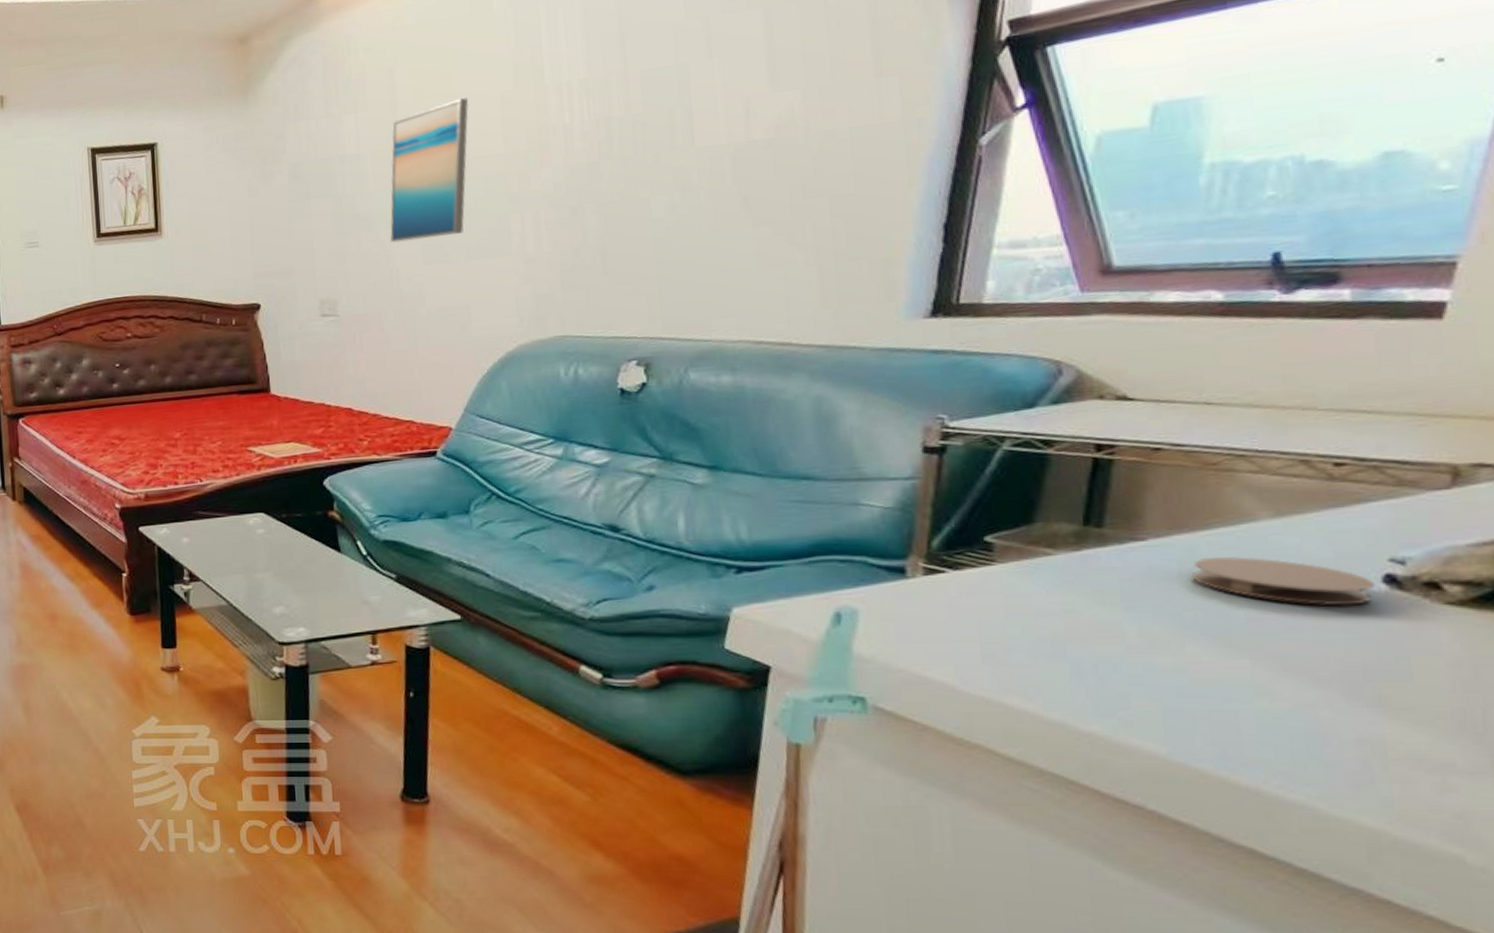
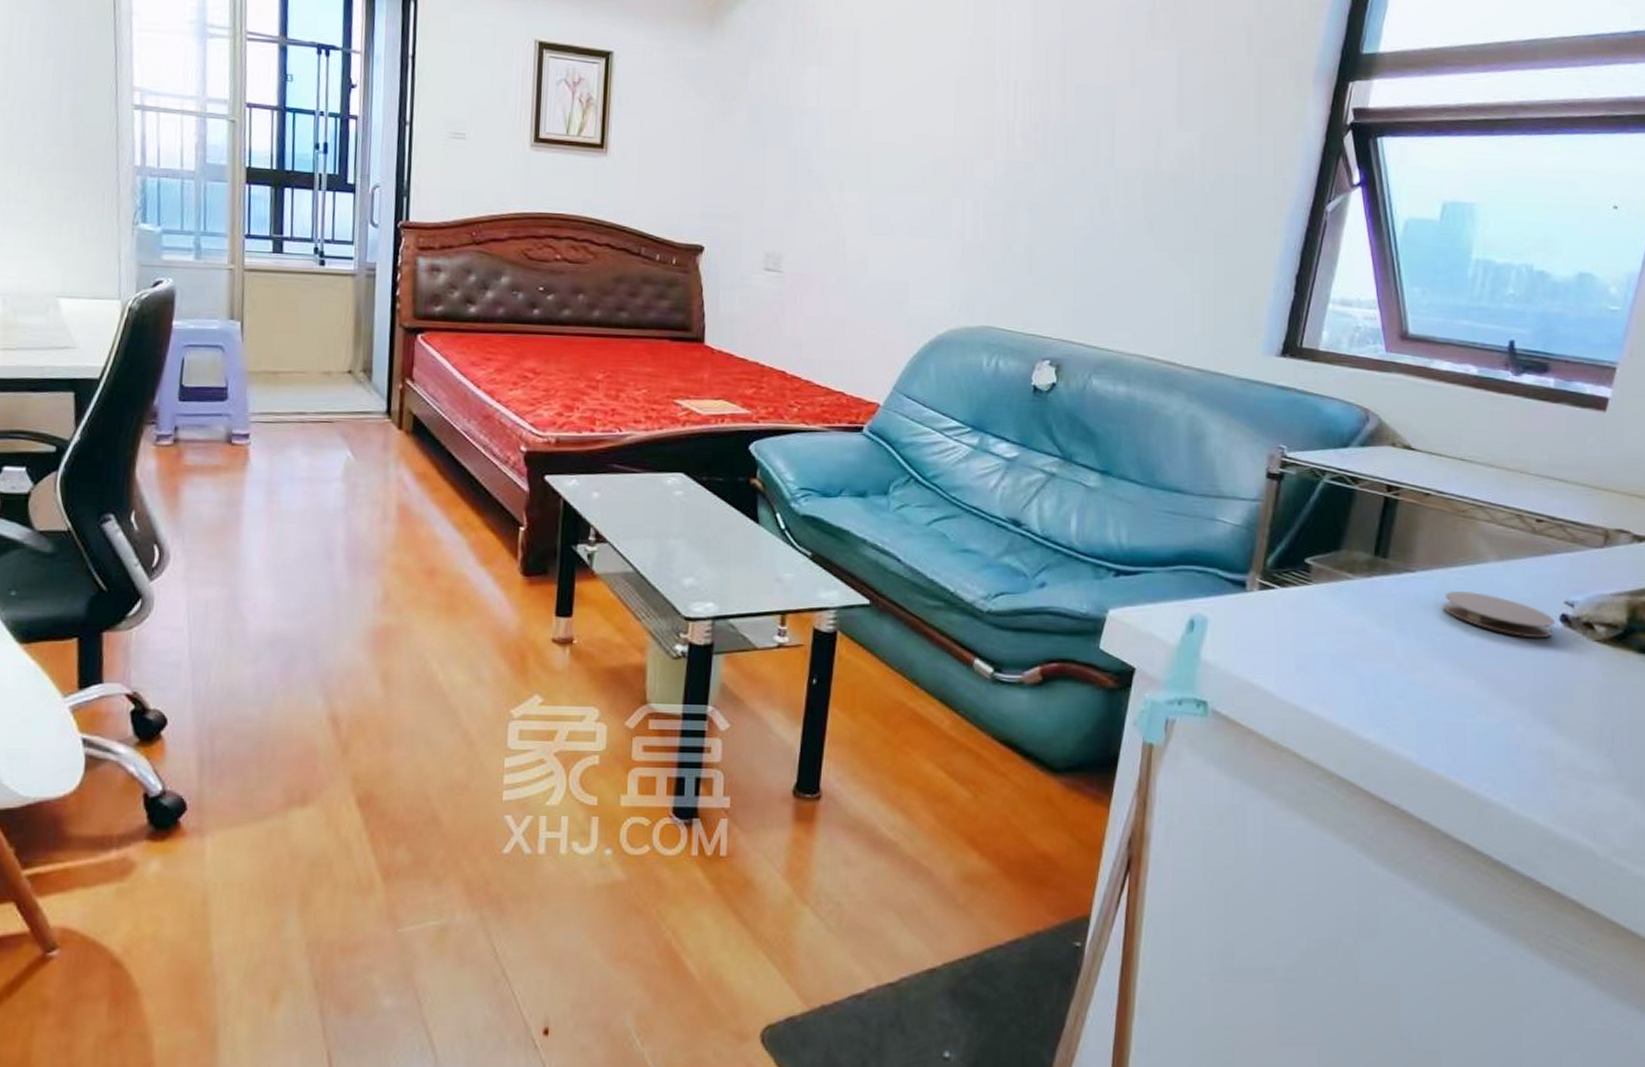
wall art: present [389,98,469,243] -> none [839,74,926,209]

